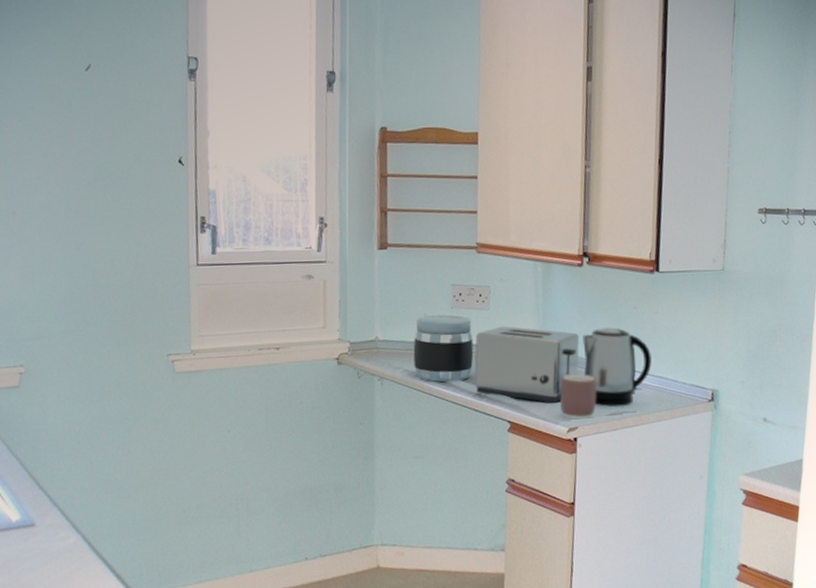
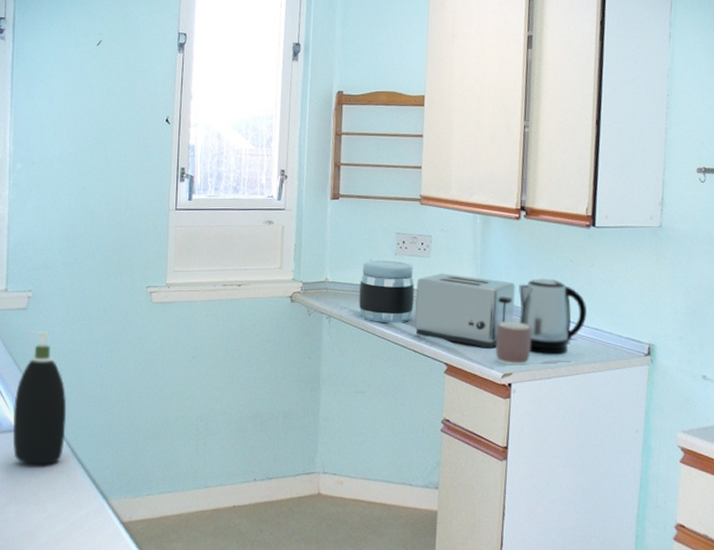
soap dispenser: none [11,410,80,565] -> present [12,330,67,465]

